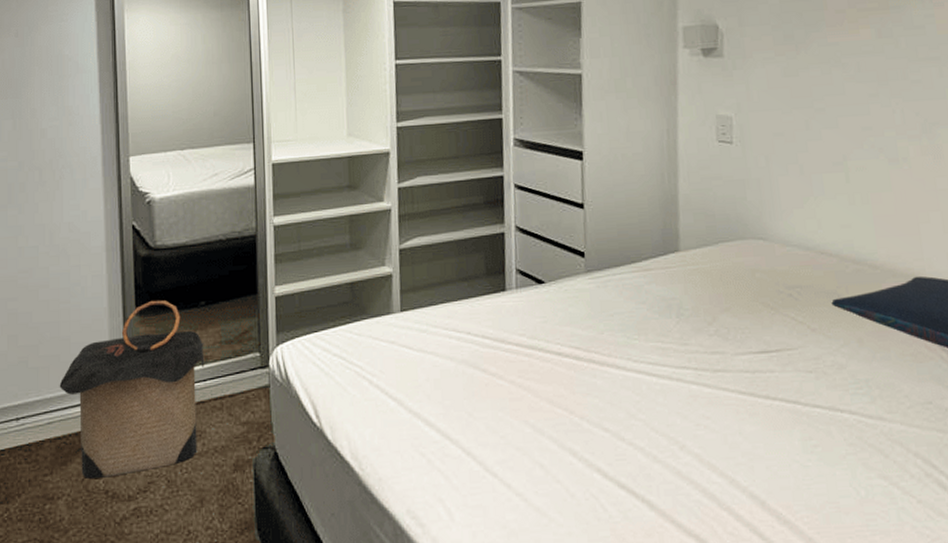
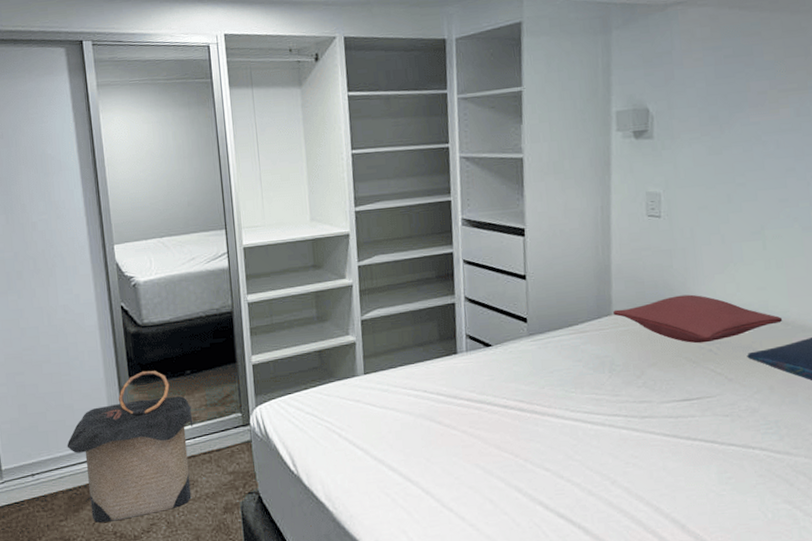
pillow: none [681,230,871,287] -> present [613,294,783,344]

